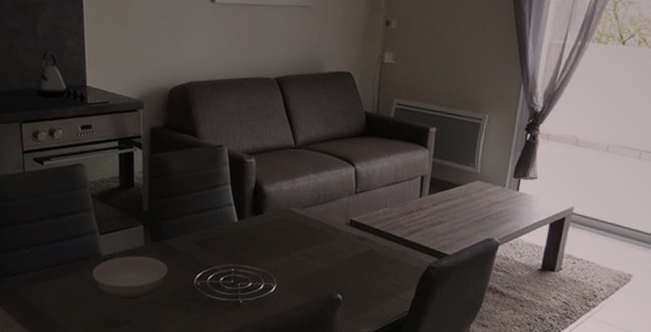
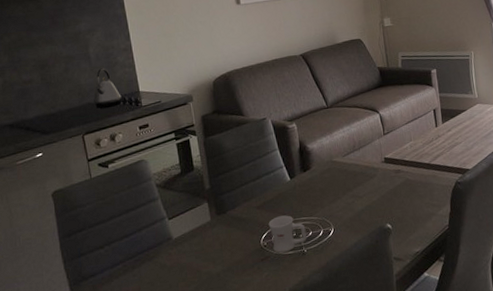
bowl: present [93,255,168,300] -> none [166,229,236,275]
mug: none [205,258,246,298] -> present [268,215,307,253]

